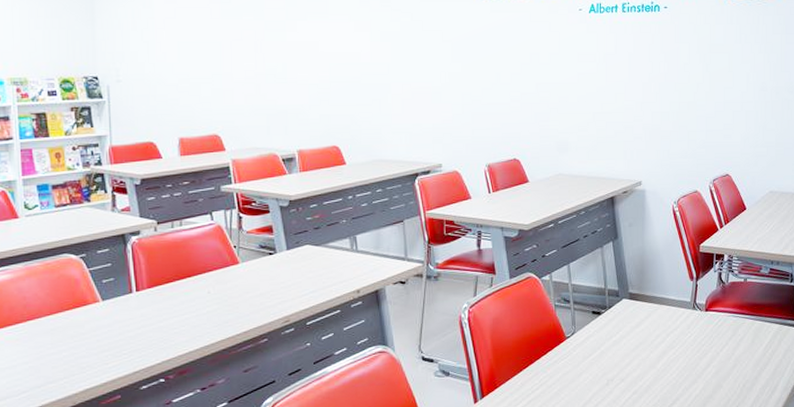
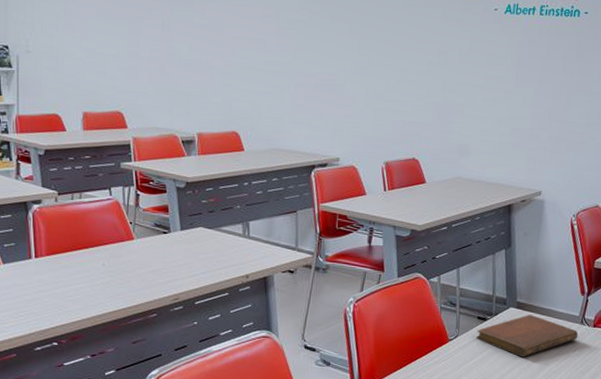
notebook: none [593,305,692,348] -> present [476,315,579,357]

